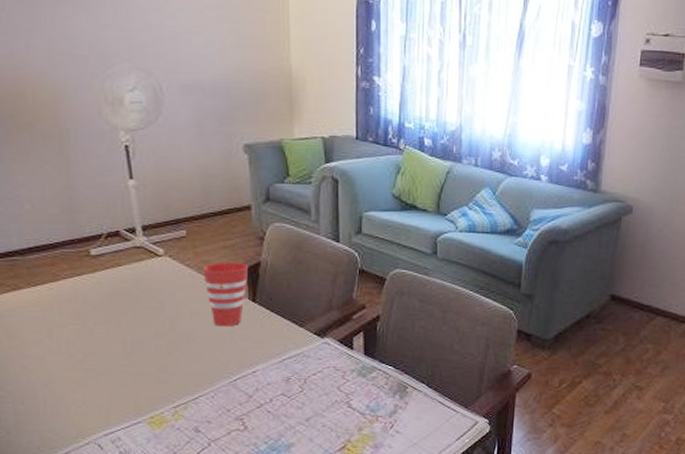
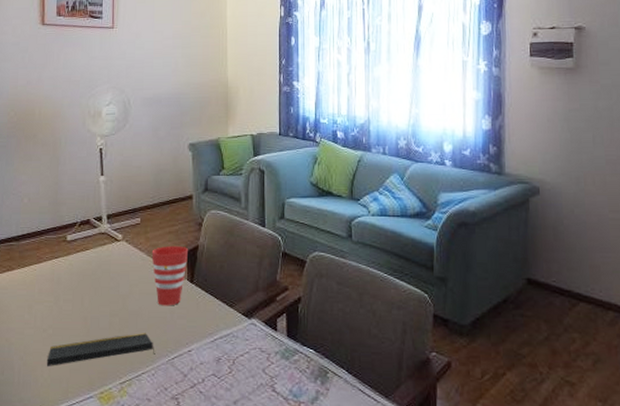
notepad: none [80,355,212,395] -> present [47,333,154,367]

